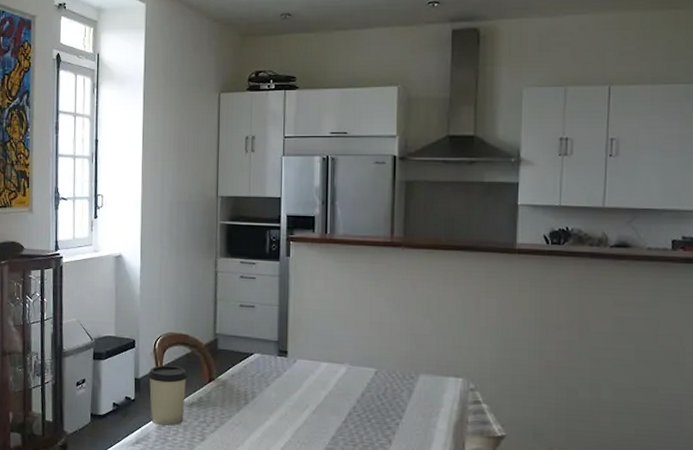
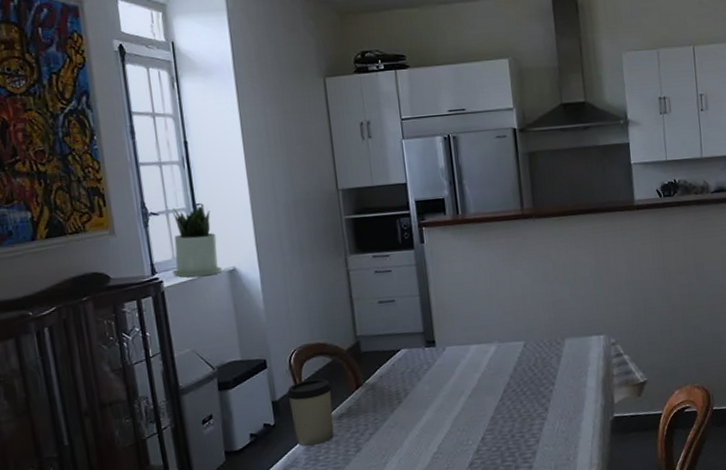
planter: none [71,195,111,258] -> present [172,206,223,278]

